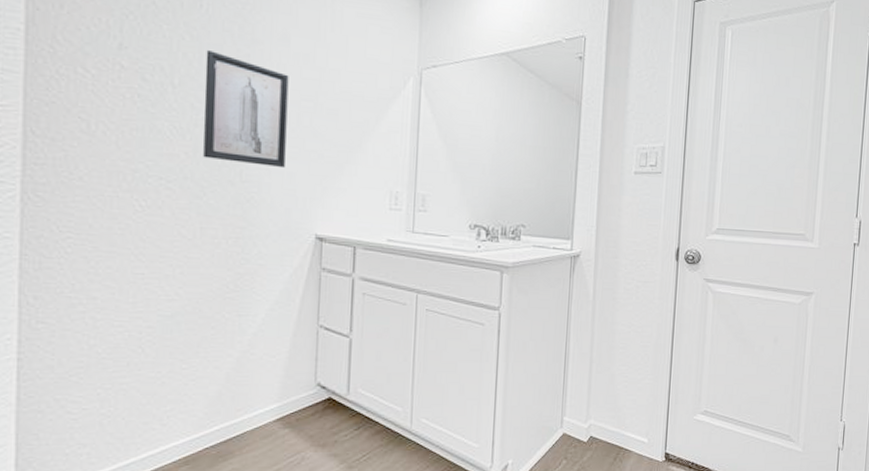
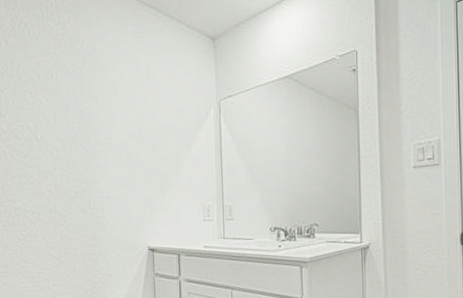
wall art: present [203,50,289,169] -> none [58,109,121,195]

